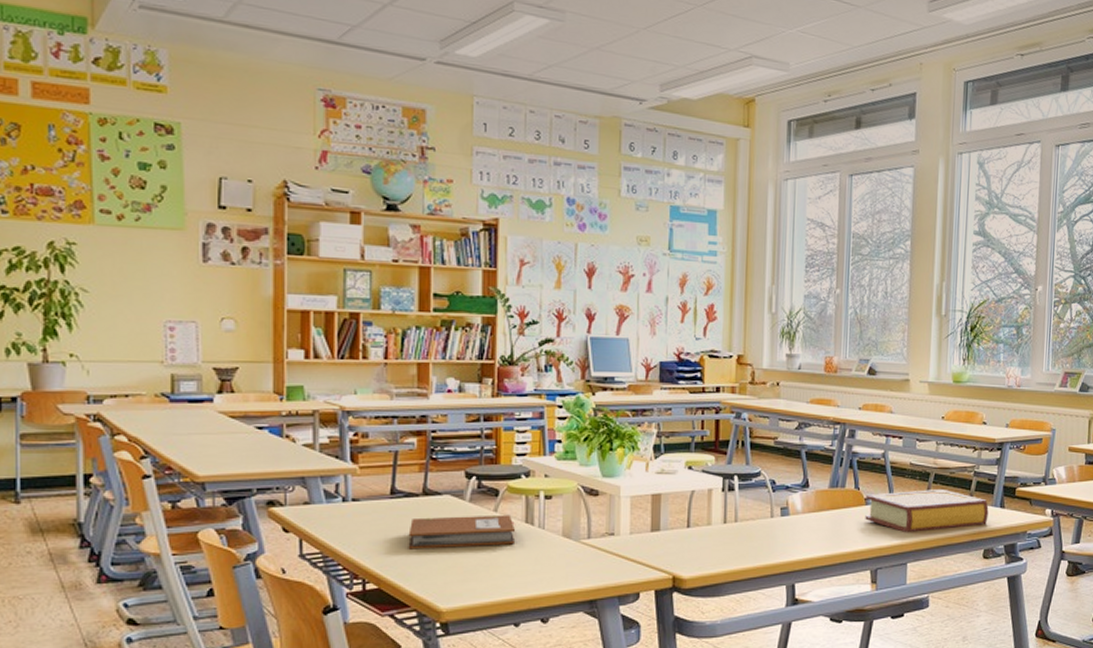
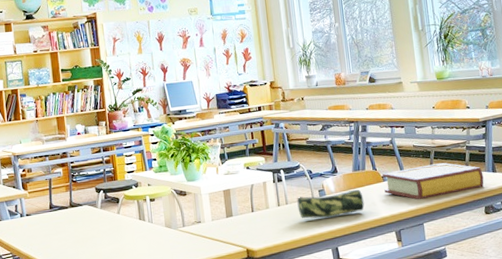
notebook: present [408,514,516,550] -> none [64,215,135,246]
pencil case: none [750,511,837,545] -> present [297,189,365,219]

